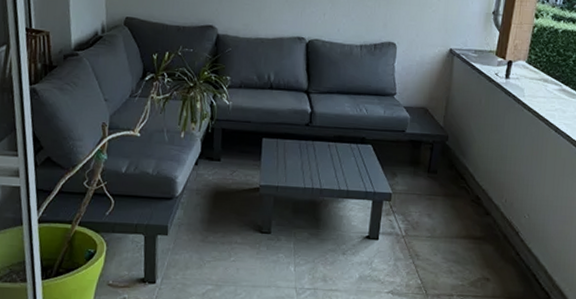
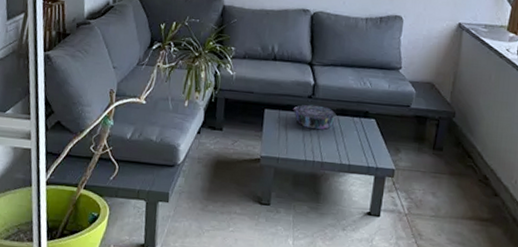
decorative bowl: none [290,132,334,157] -> present [293,104,337,130]

